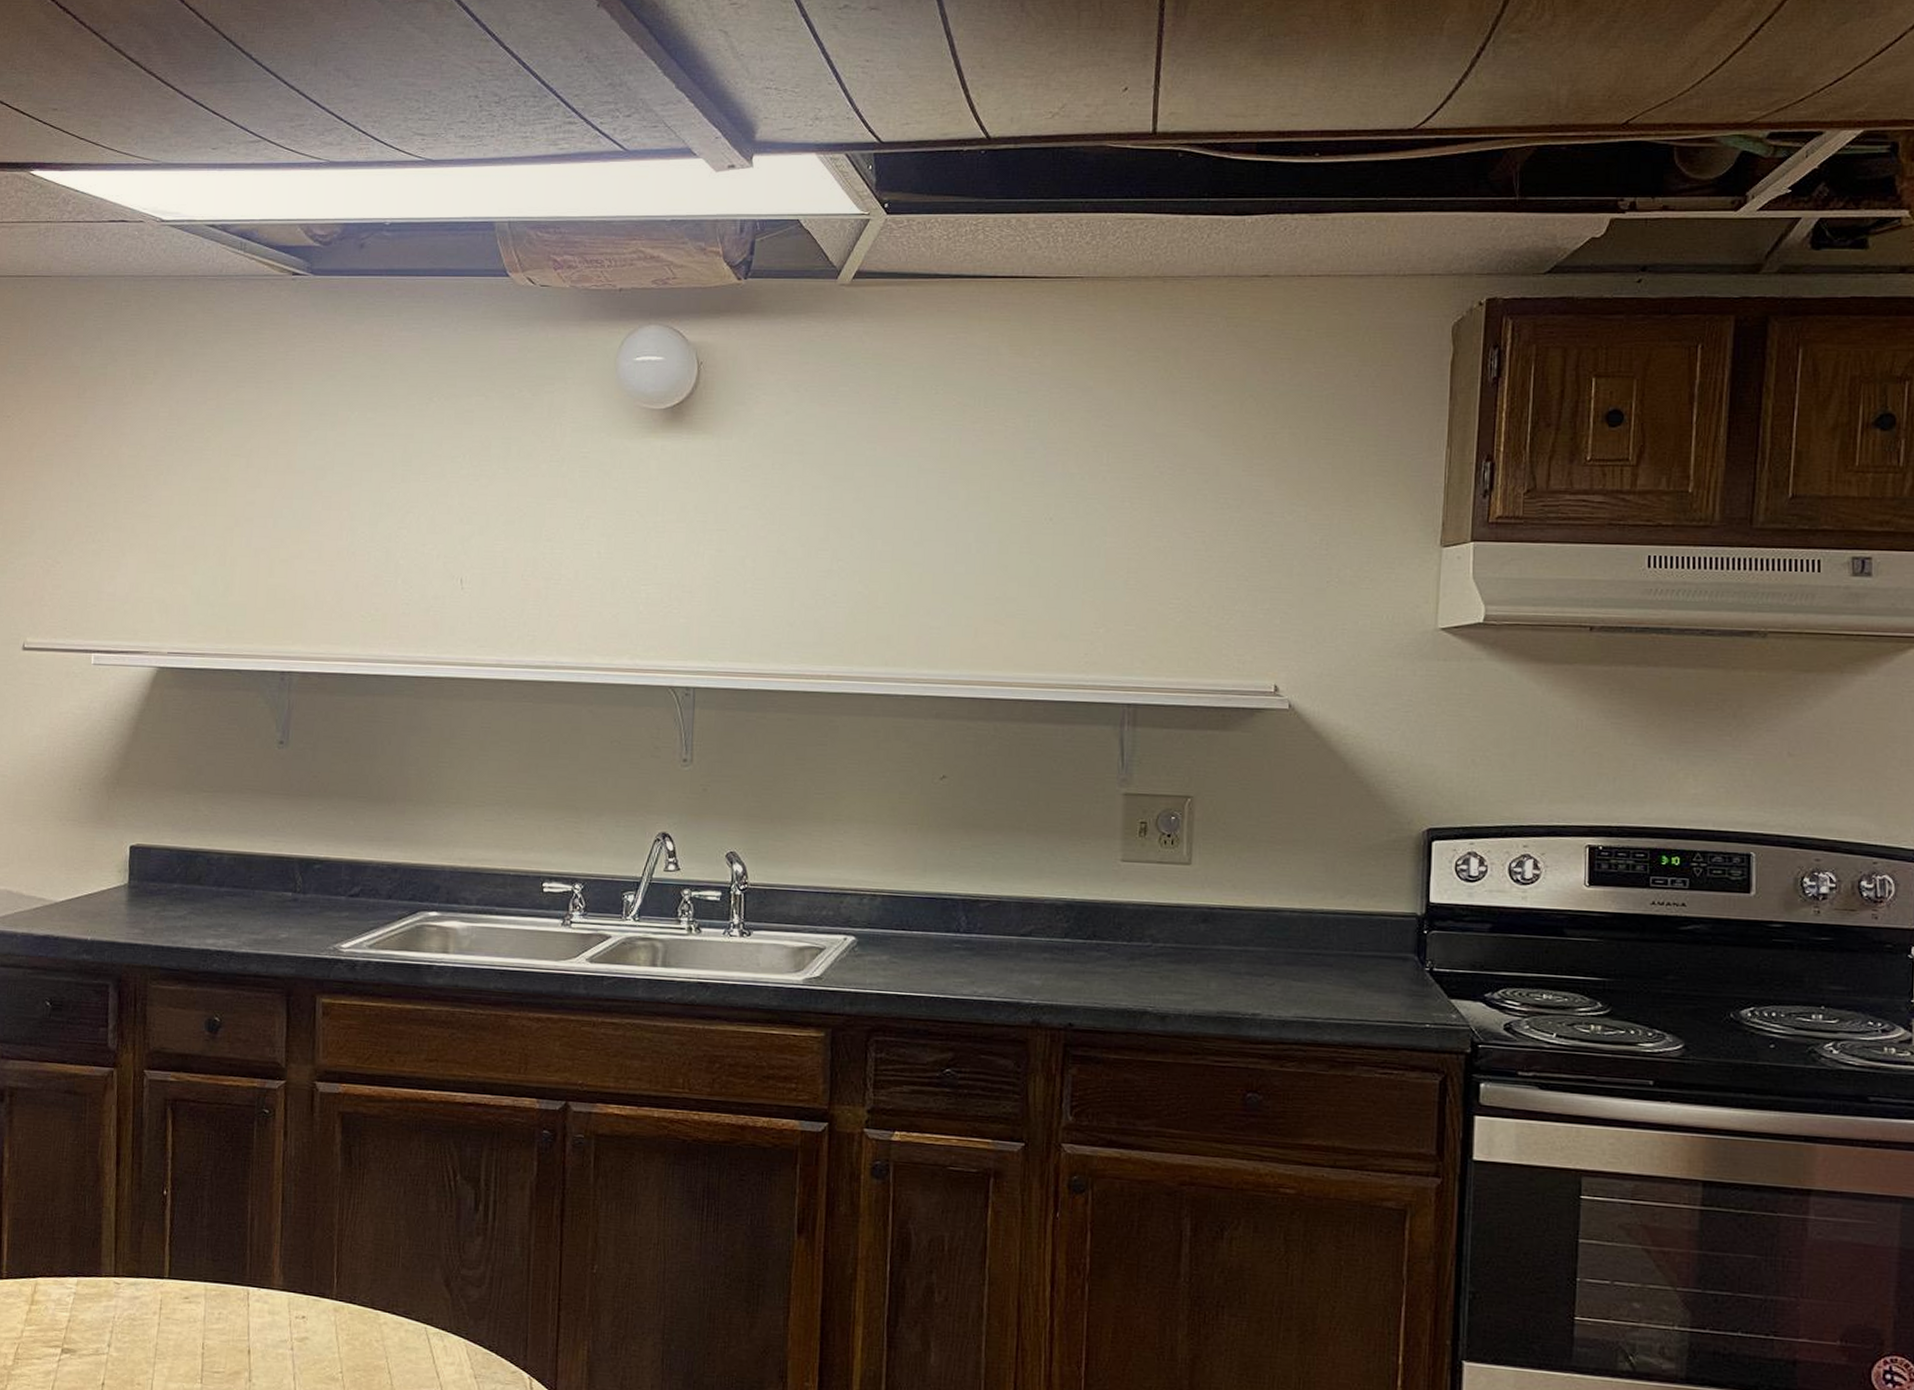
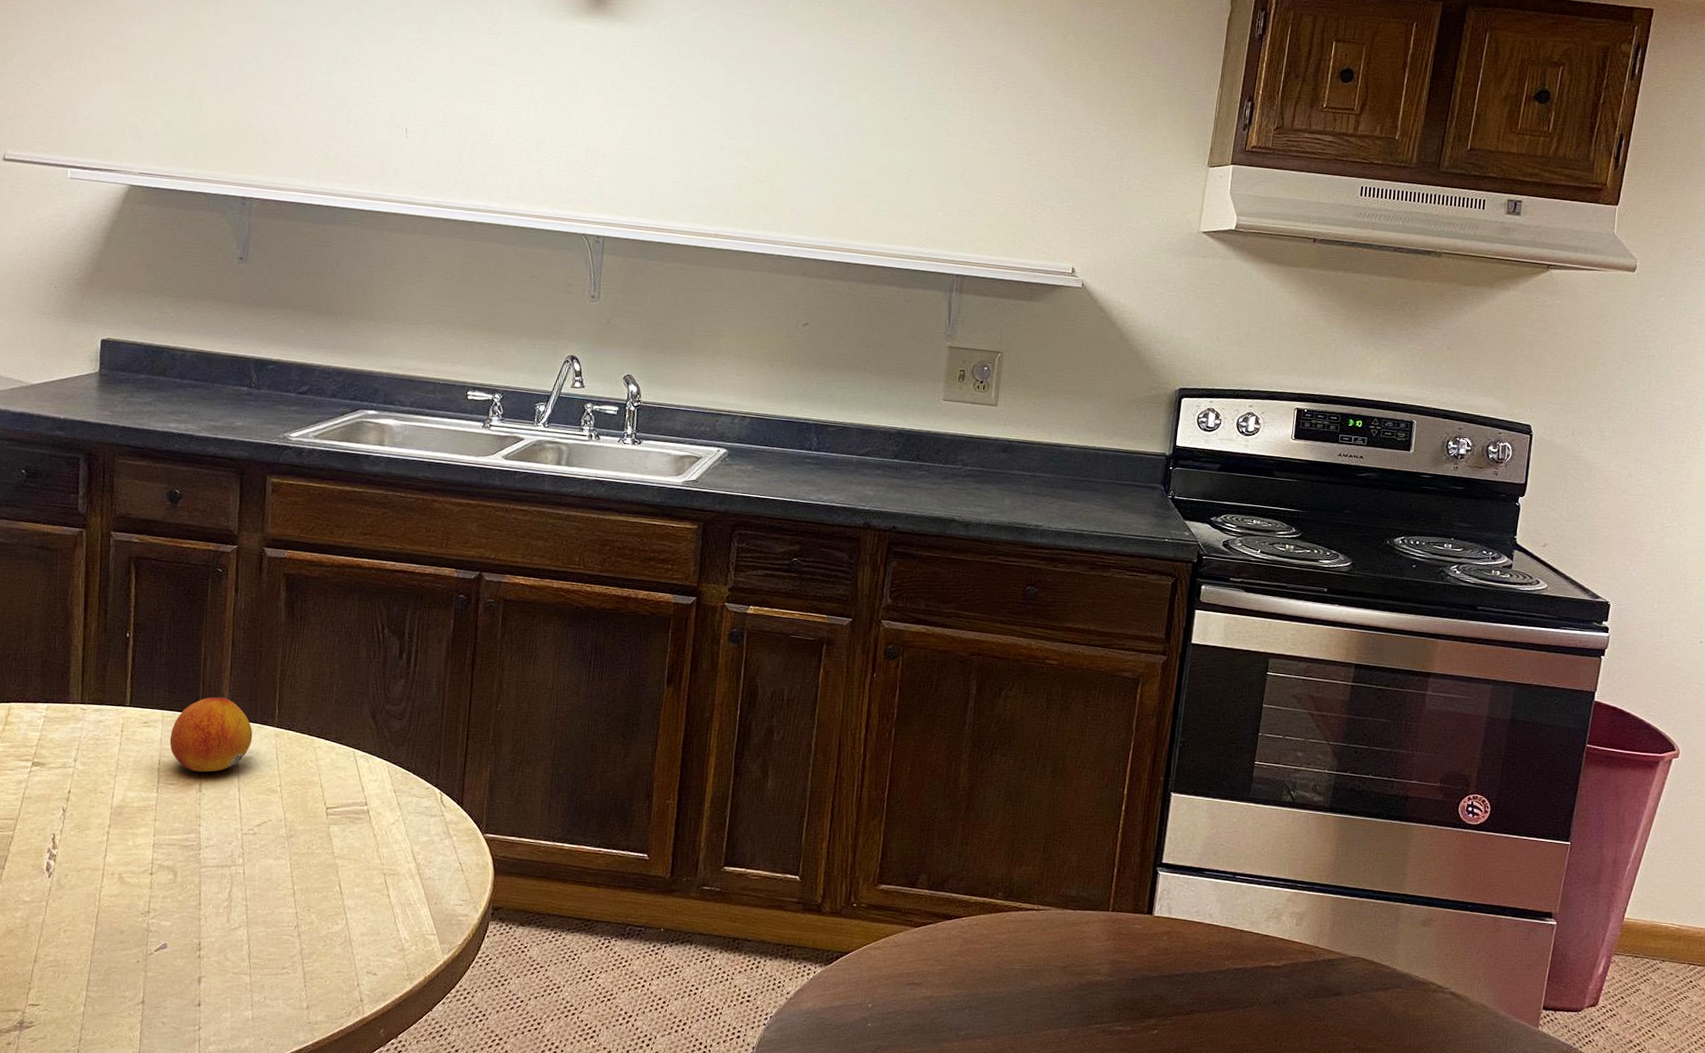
fruit: none [214,1264,309,1357] -> present [169,697,253,772]

